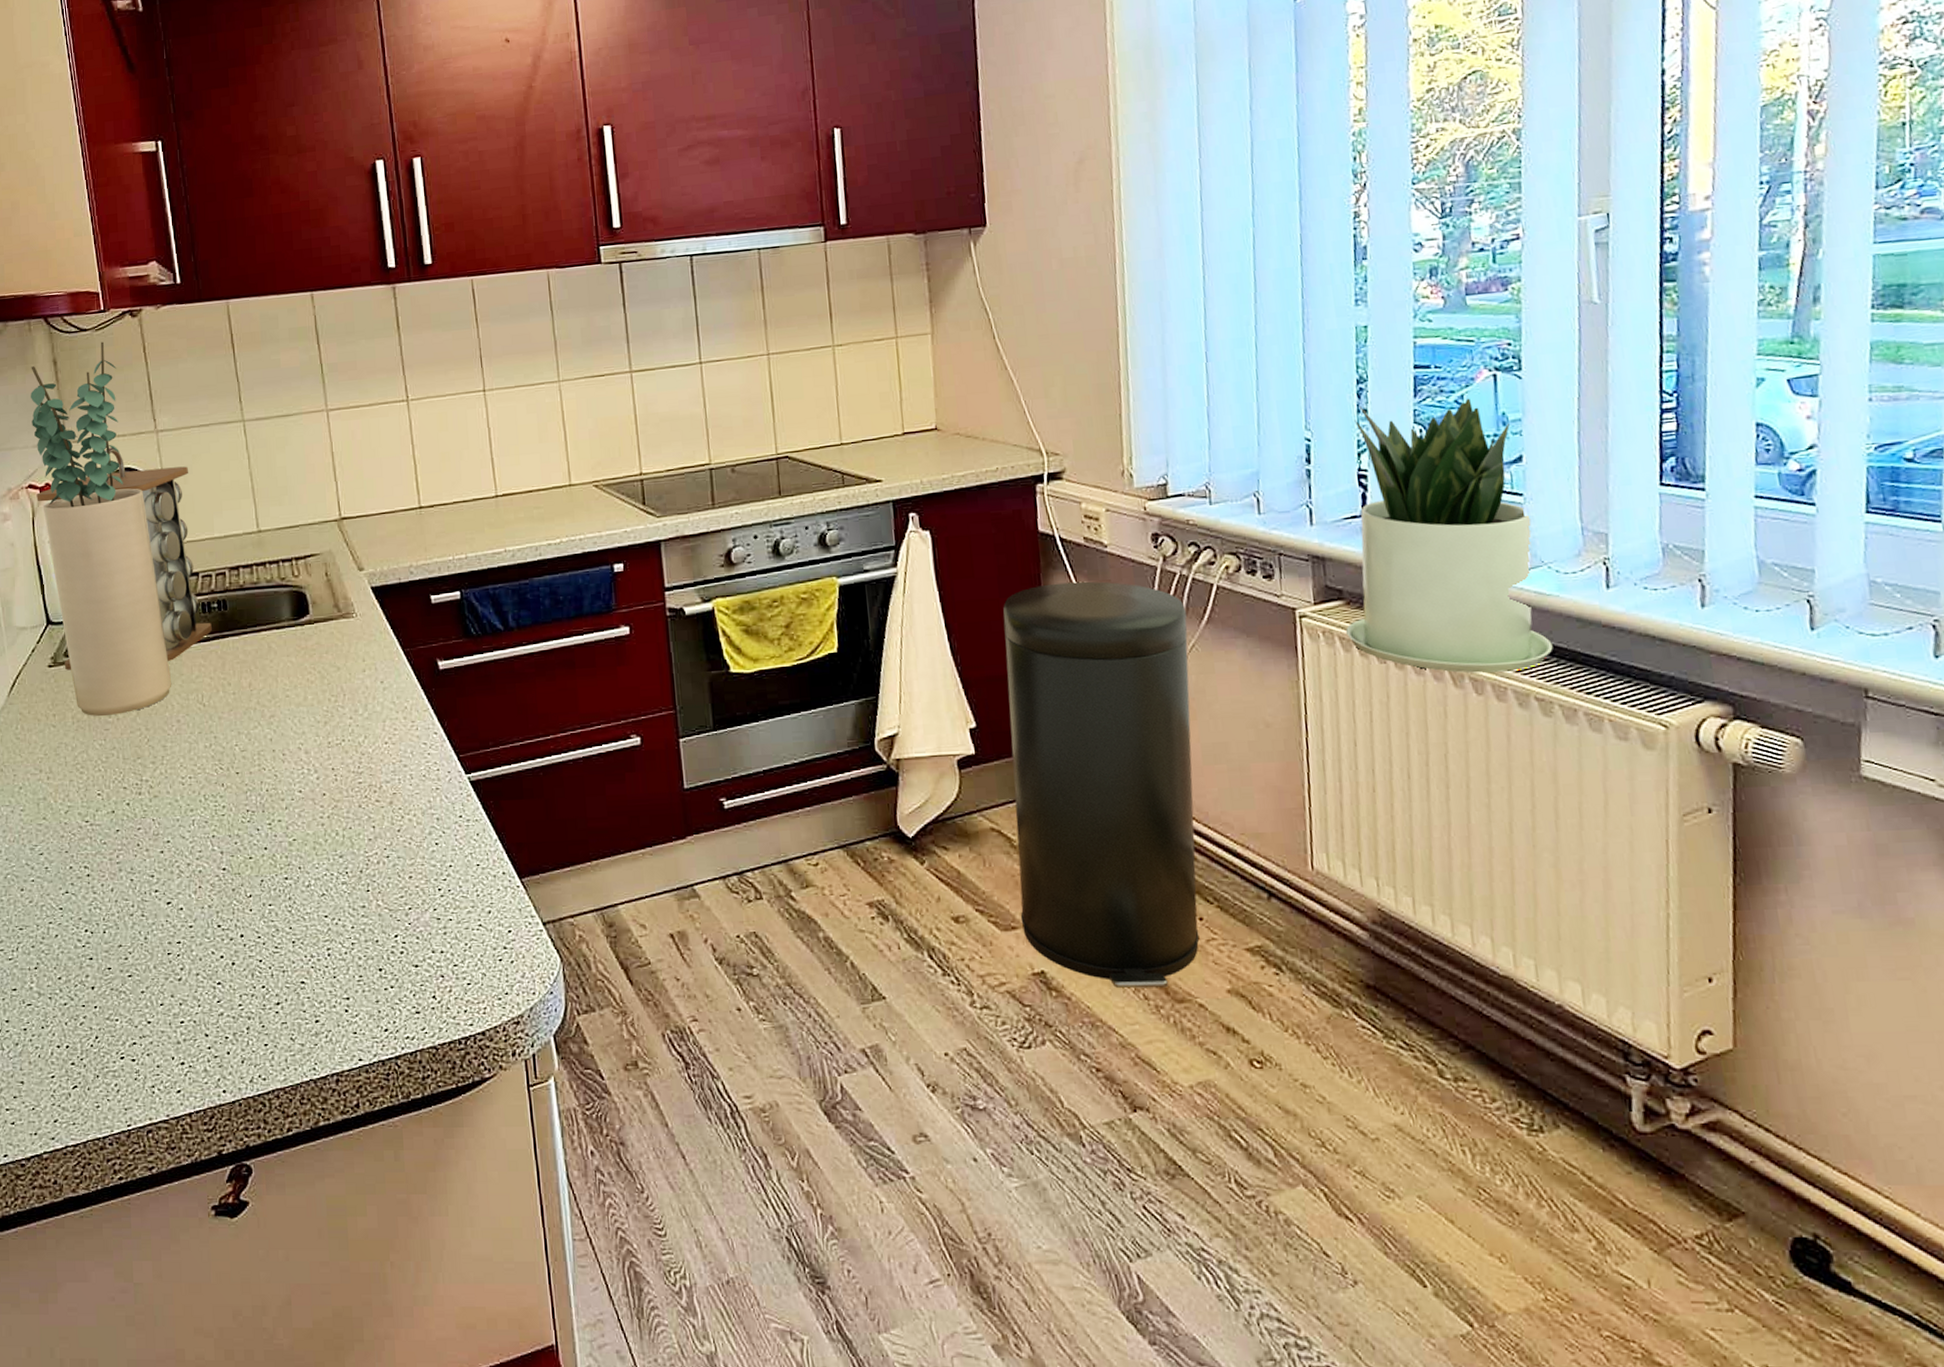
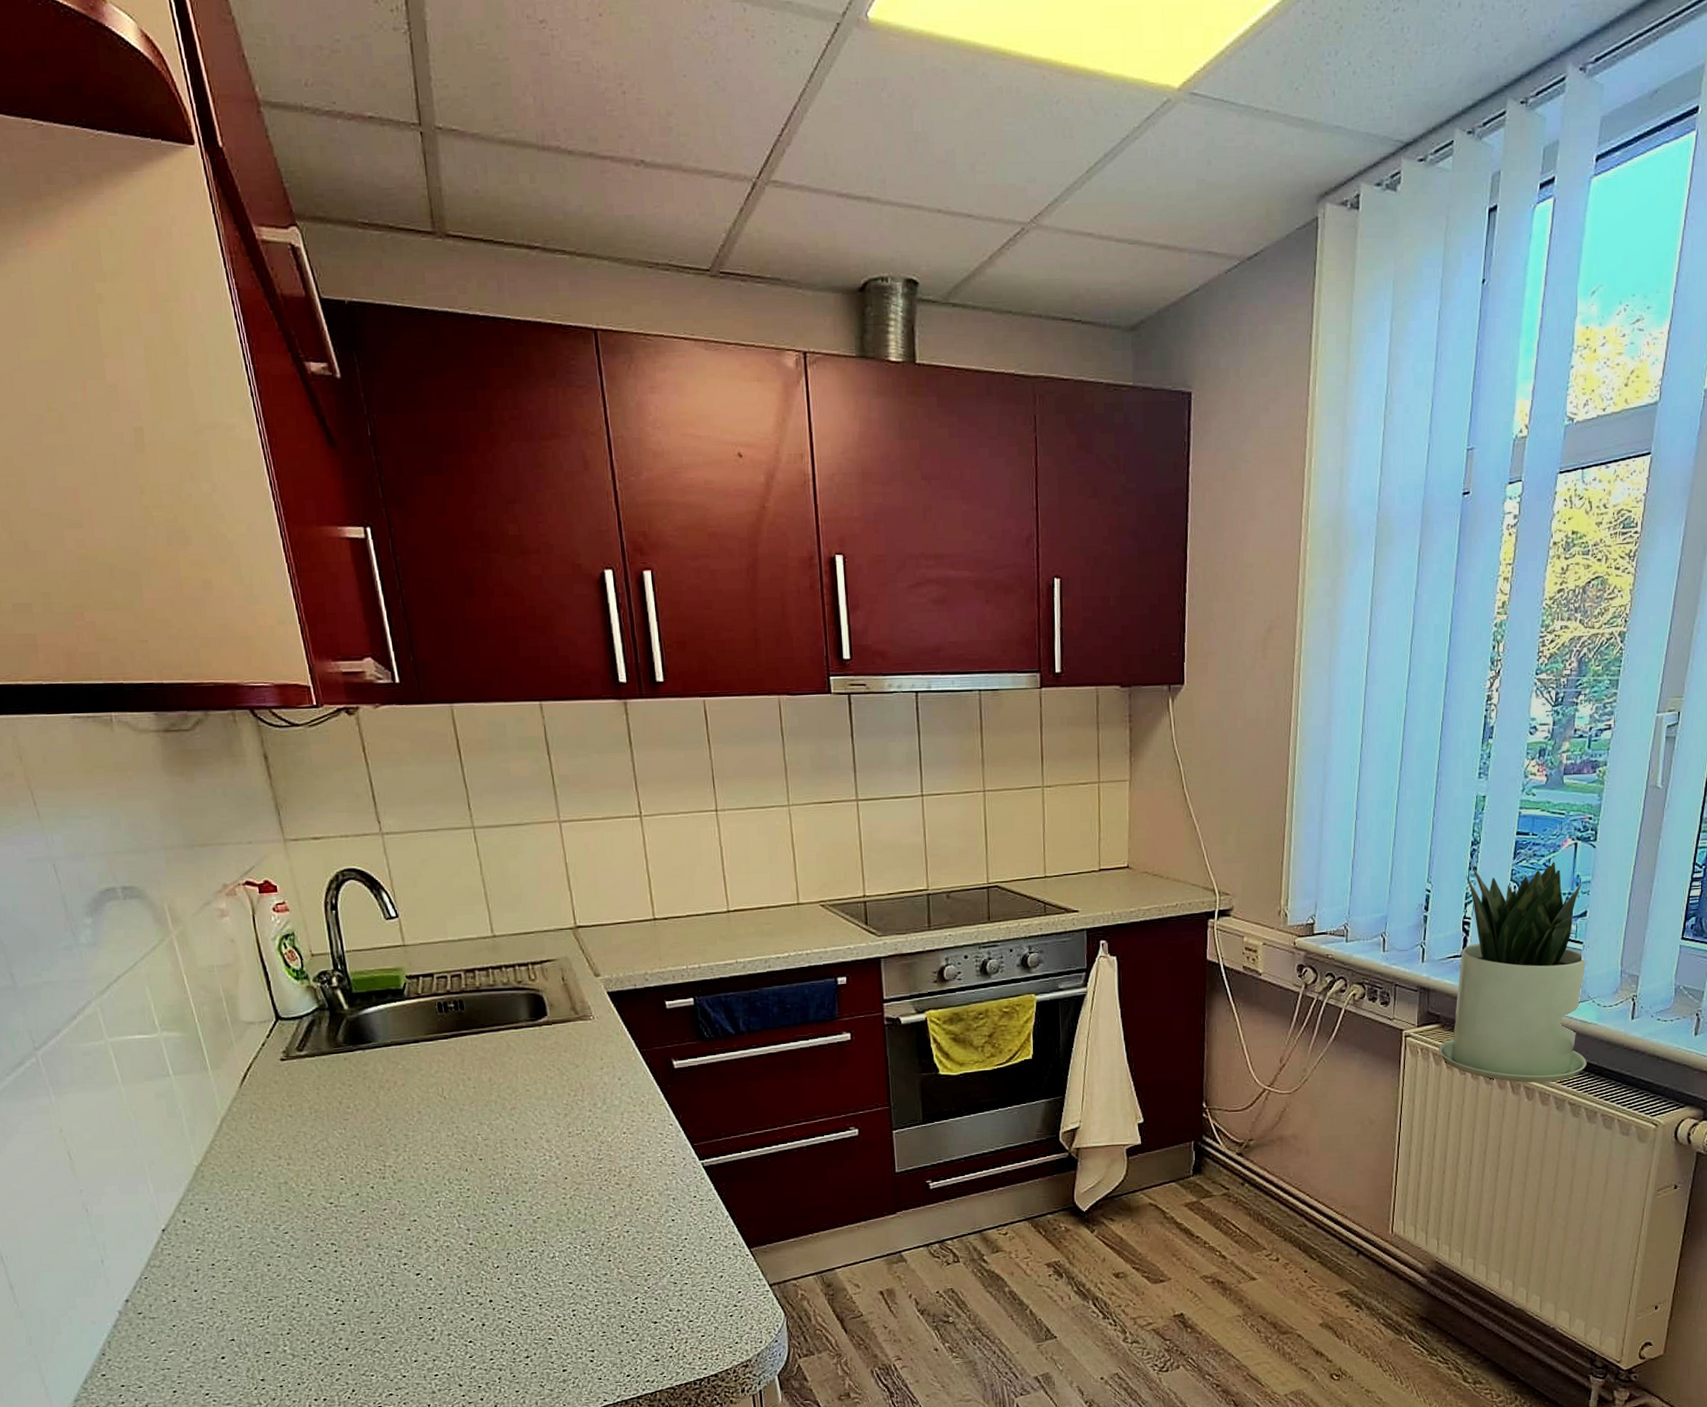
vase: present [31,341,172,717] -> none [239,738,411,1108]
spice rack: present [36,447,212,670] -> none [255,848,450,1064]
pedal bin: present [1003,581,1200,989] -> none [1168,1003,1319,1325]

